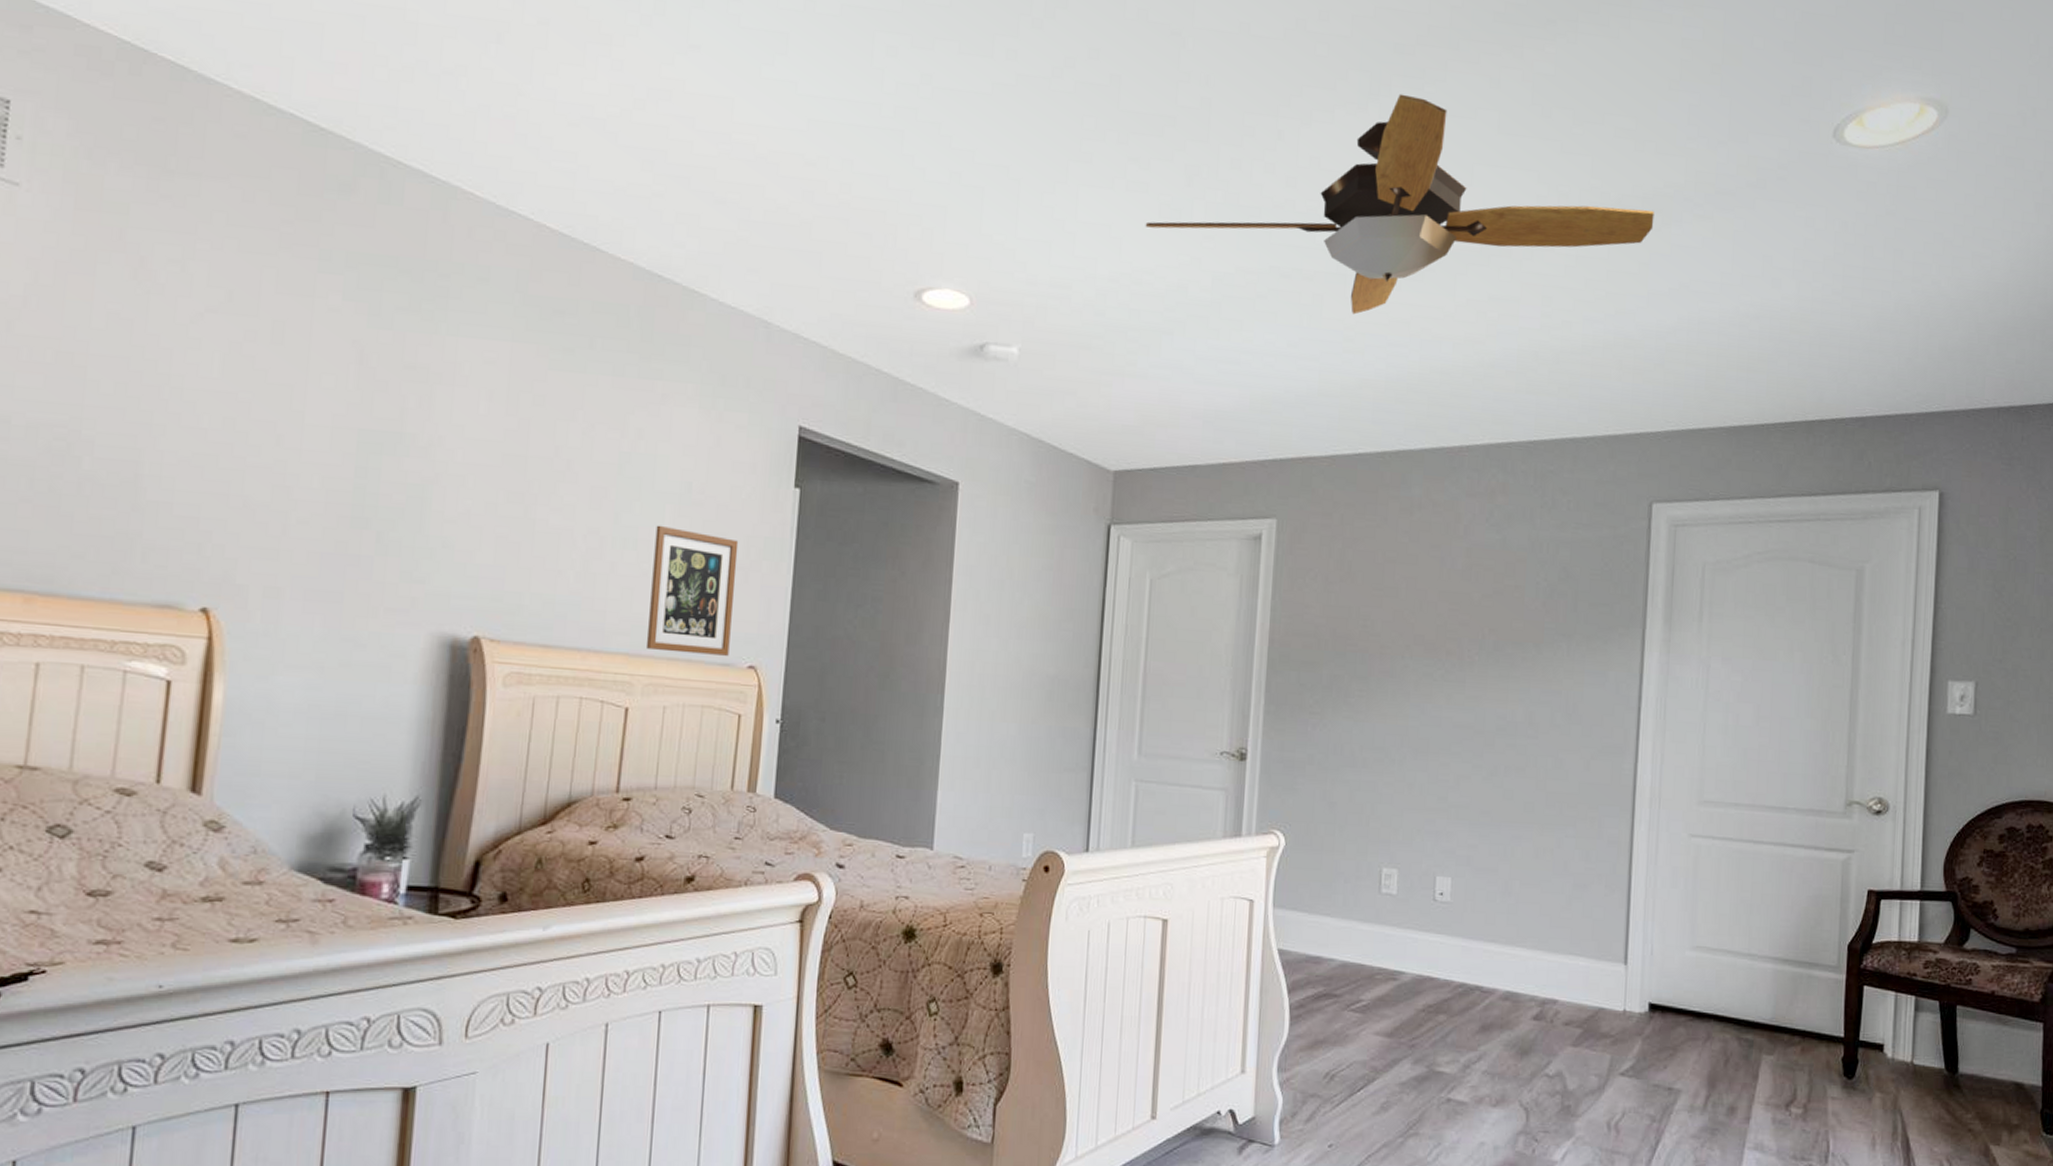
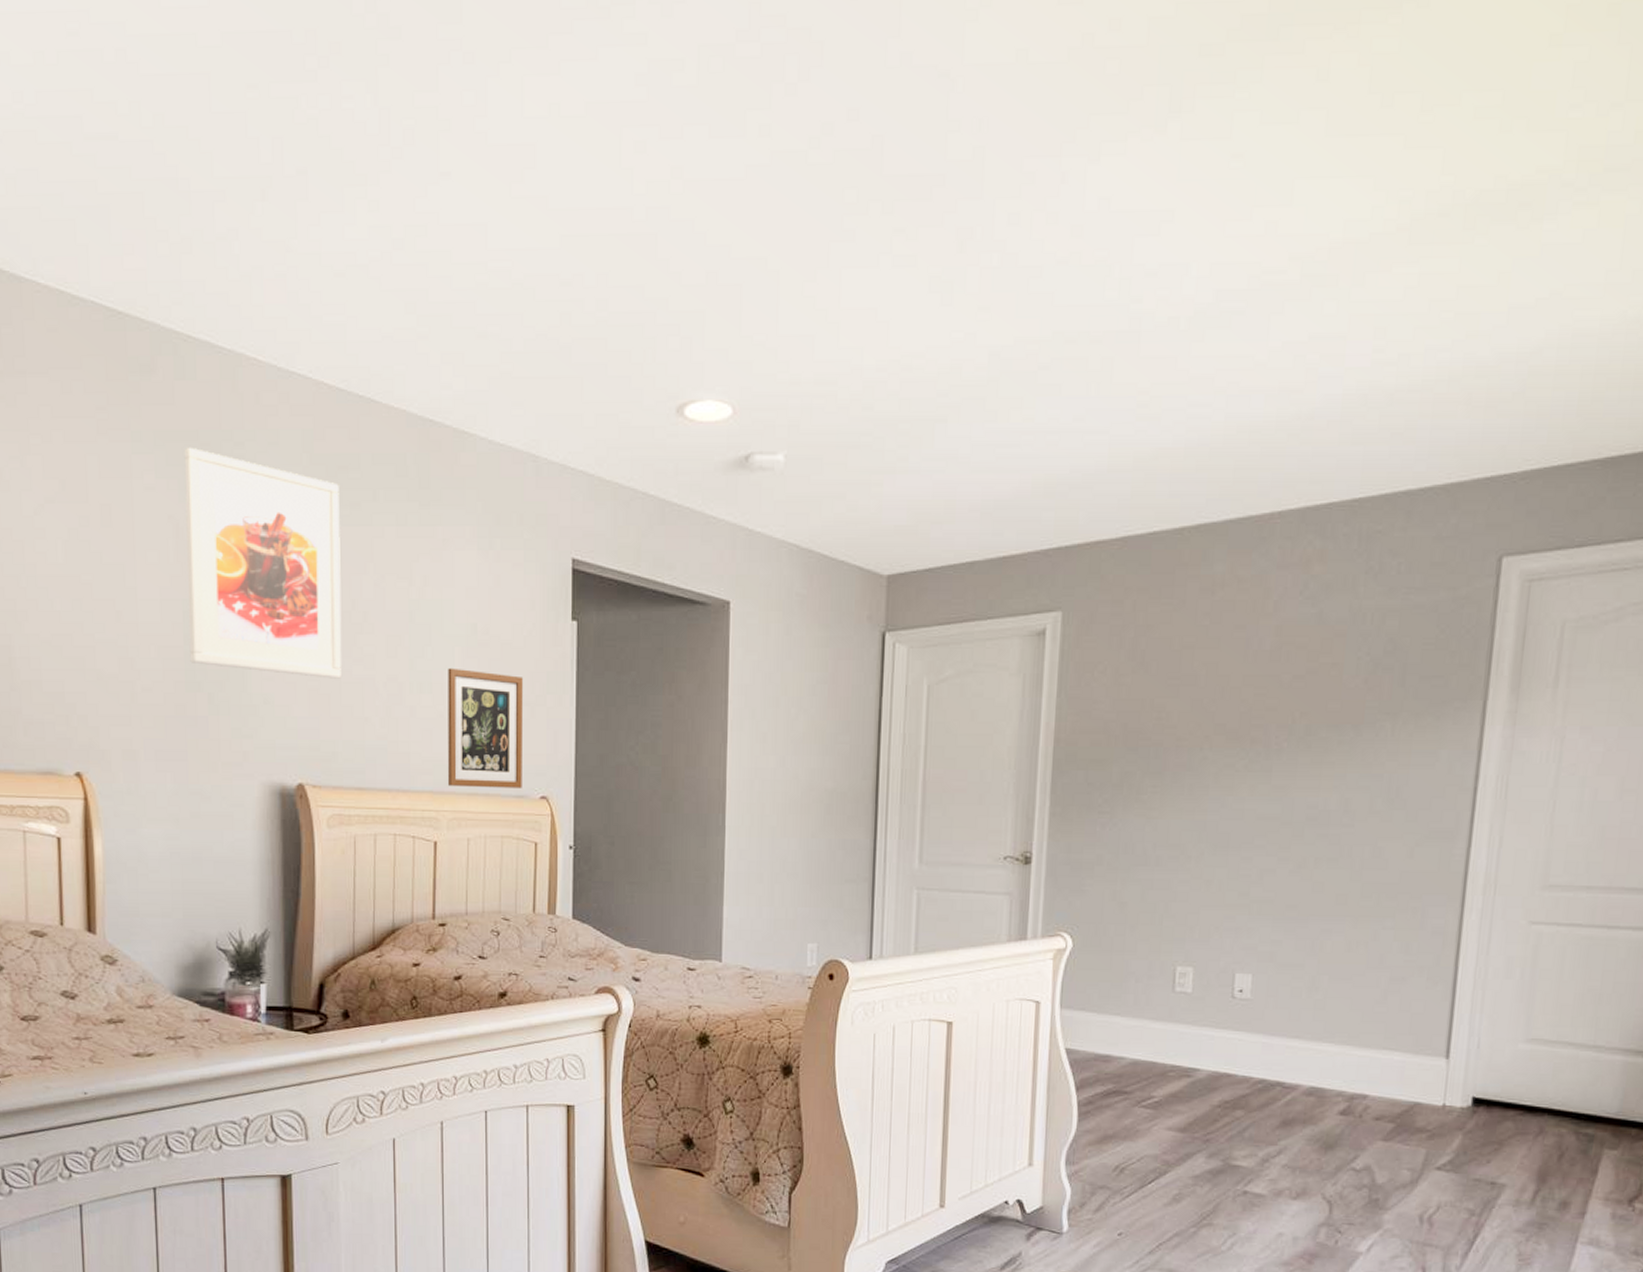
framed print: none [359,272,553,527] -> present [184,447,342,679]
ceiling fan: present [1145,93,1654,315] -> none [914,106,1522,376]

